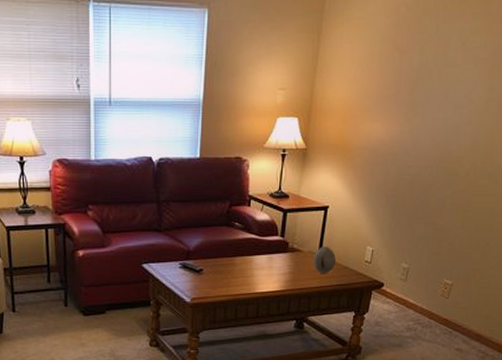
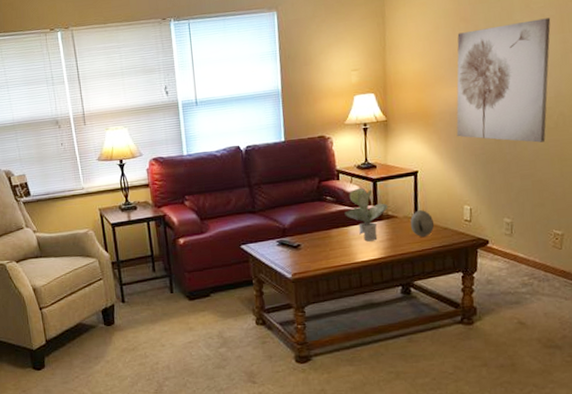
potted plant: none [251,217,295,273] -> present [344,187,389,242]
wall art: none [372,60,483,191] -> present [456,17,551,143]

